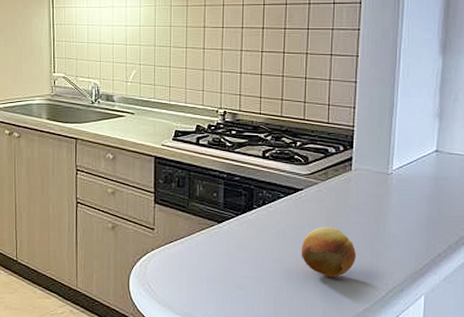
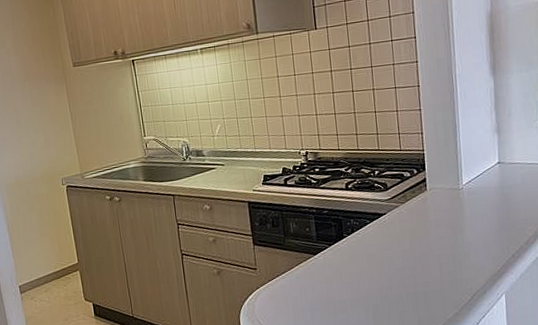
fruit: present [301,226,357,278] -> none [391,244,441,290]

